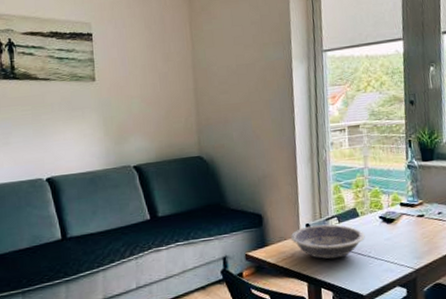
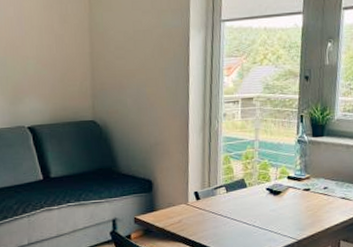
bowl: present [290,224,365,259] -> none [179,193,251,227]

